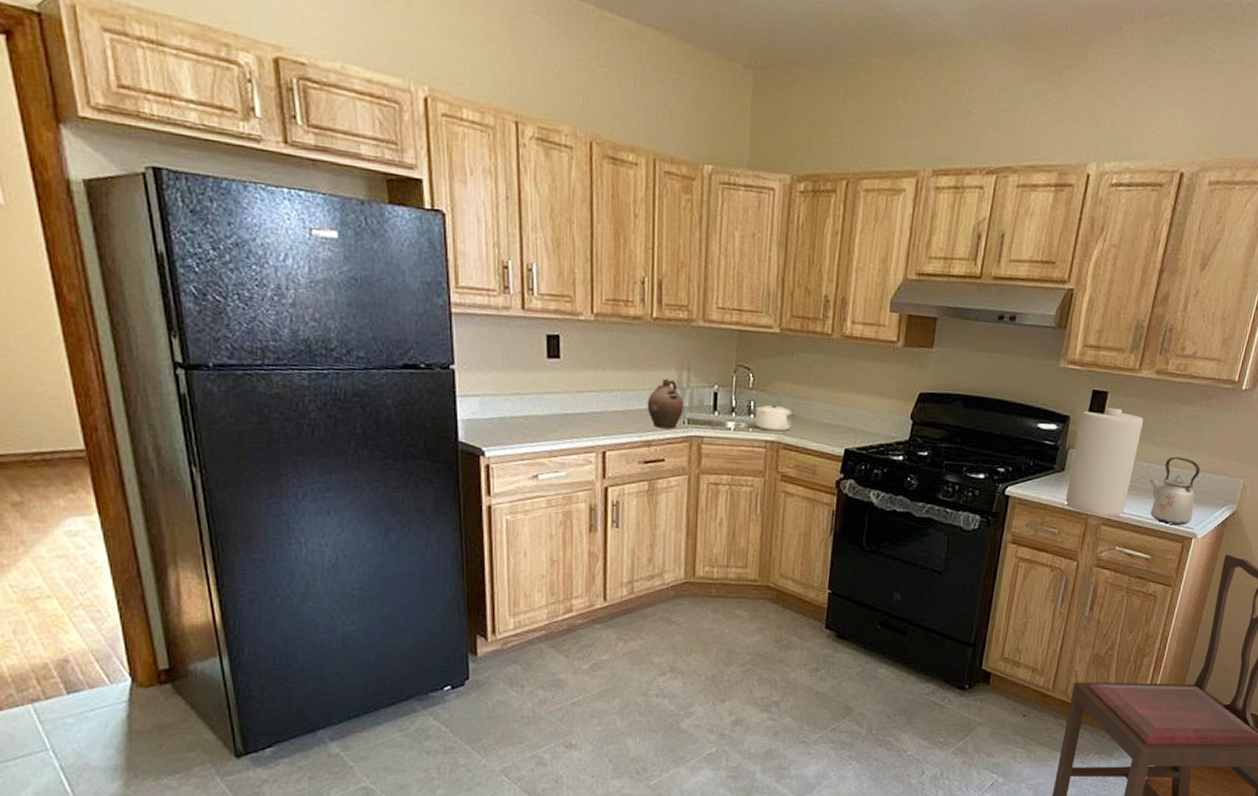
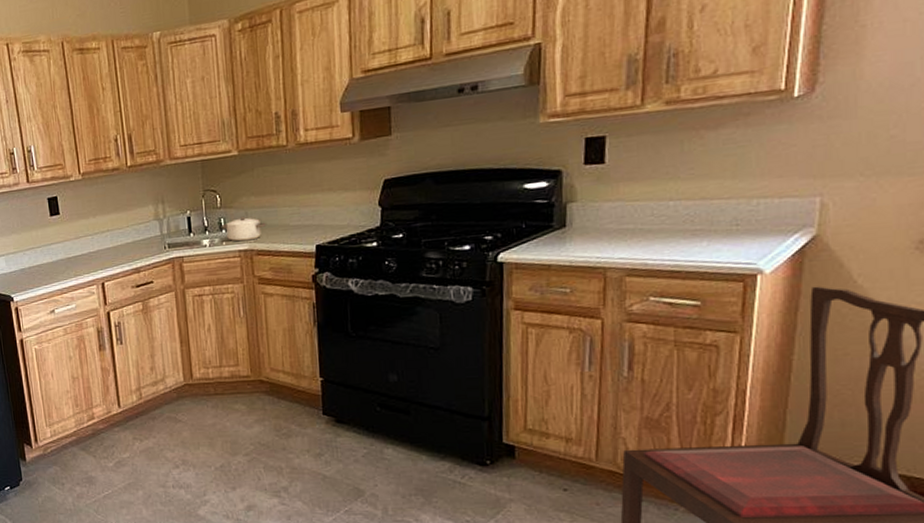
ceramic jug: present [647,378,684,429] -> none [132,213,164,256]
paper towel holder: present [1065,408,1144,516] -> none [572,150,660,267]
kettle: present [1149,456,1201,525] -> none [681,187,752,264]

